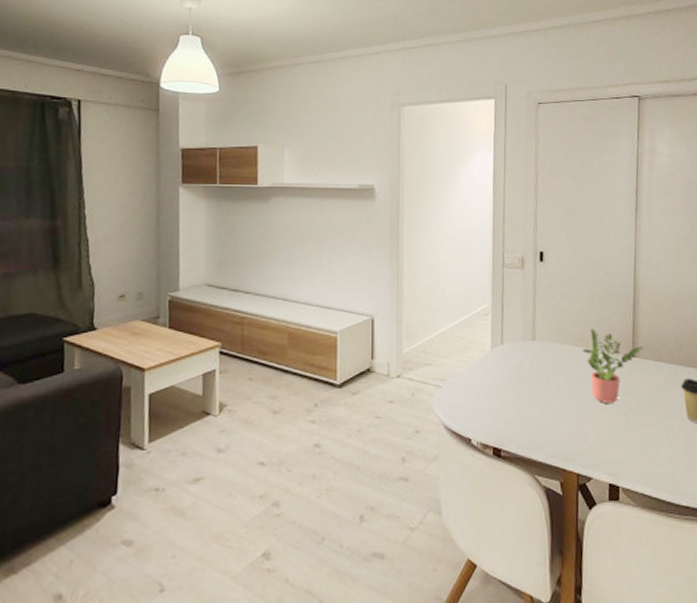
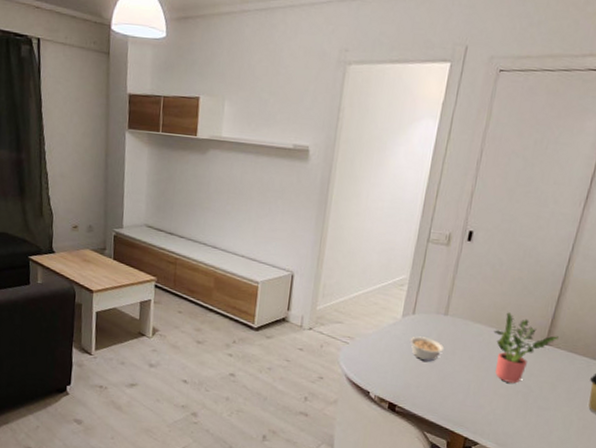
legume: none [503,367,539,394] -> present [409,336,445,362]

